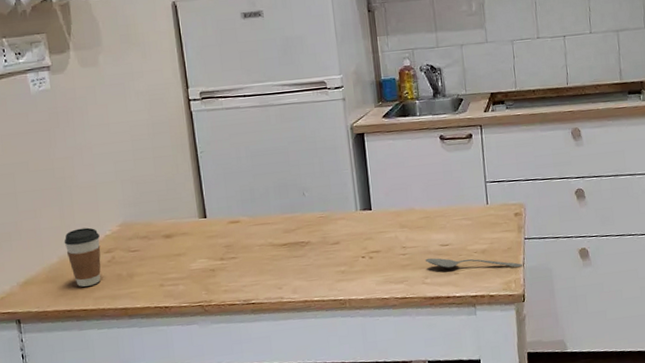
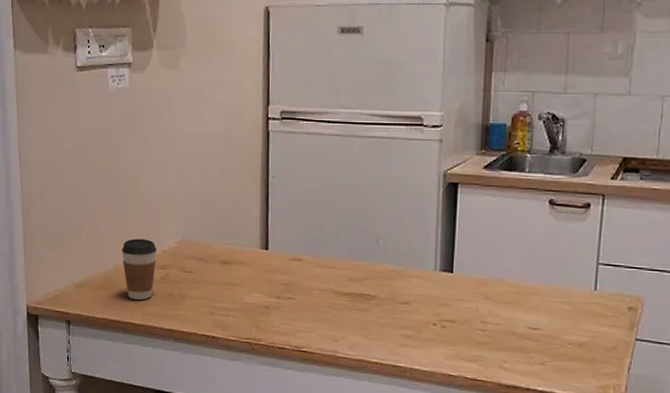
spoon: present [425,258,523,268] -> none [506,339,628,372]

